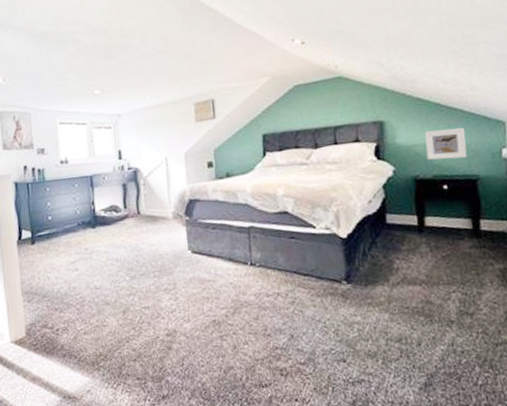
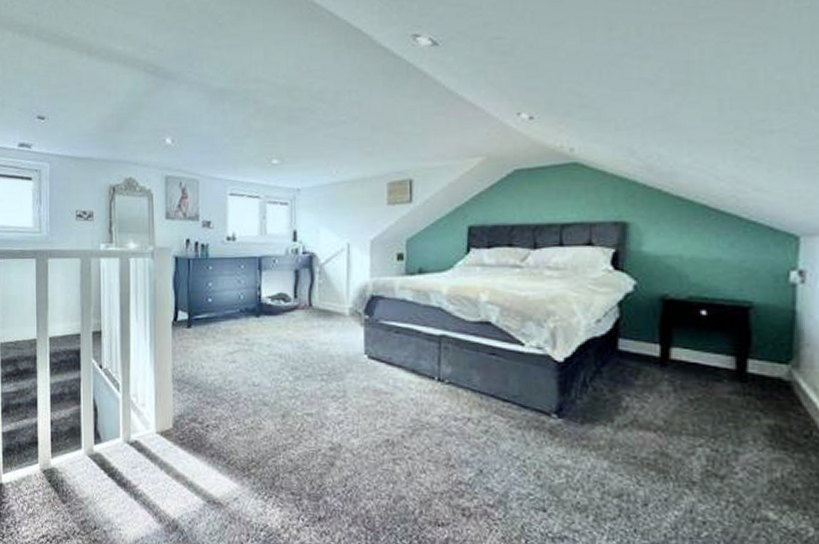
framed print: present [425,127,467,160] -> none [682,238,740,278]

